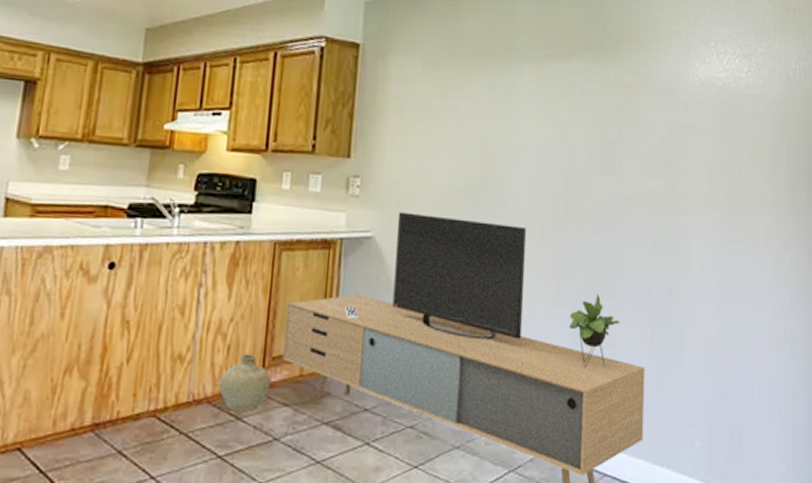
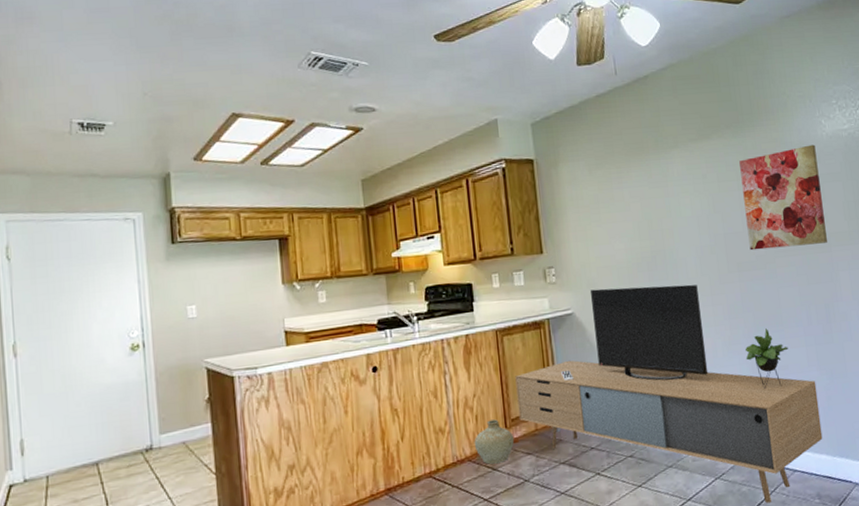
wall art: none [593,88,685,204] -> present [739,144,827,251]

